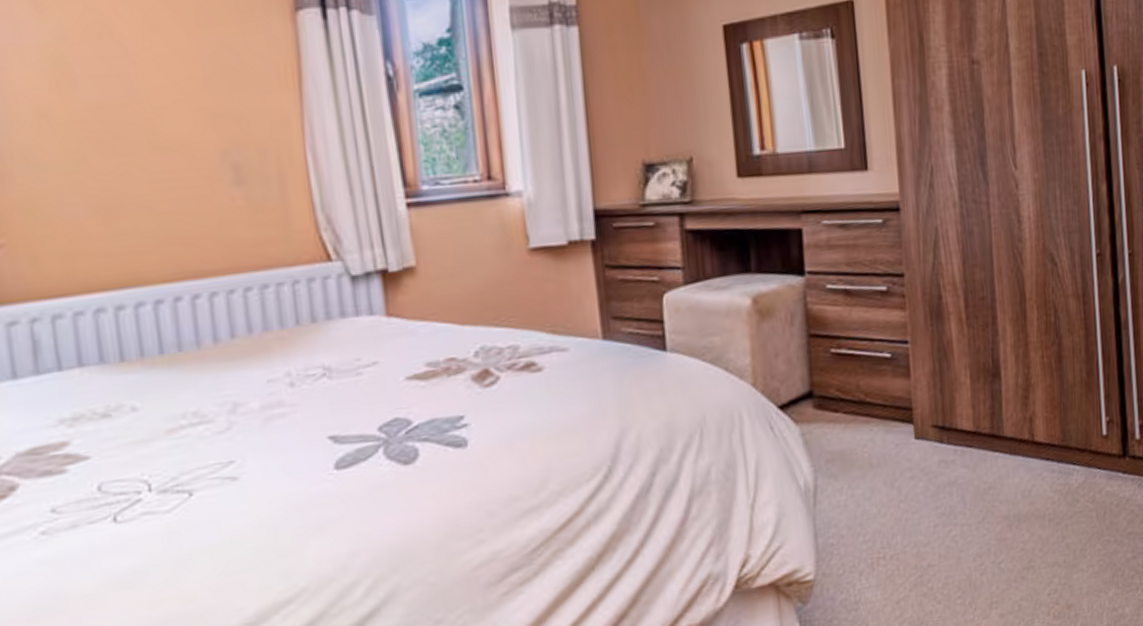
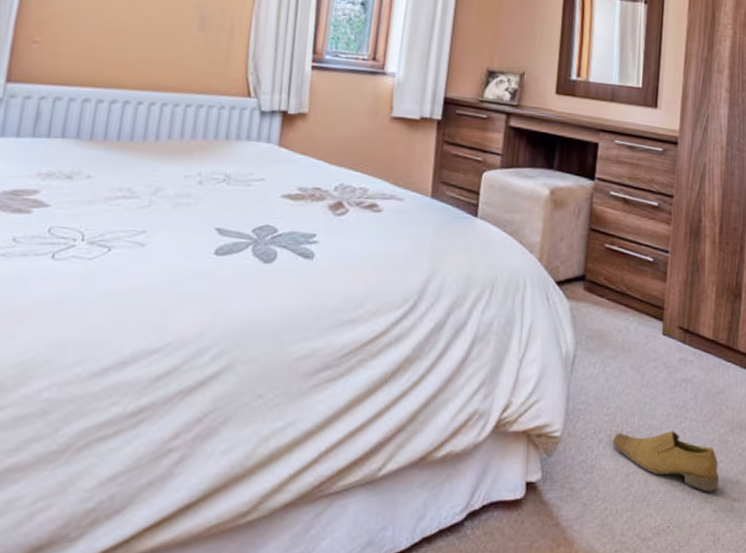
shoe: none [876,541,1003,598] -> present [613,431,720,492]

